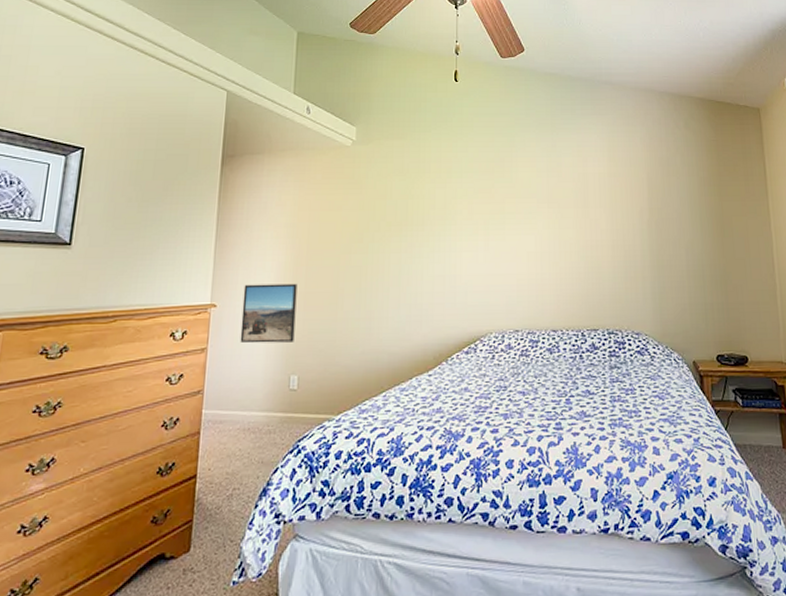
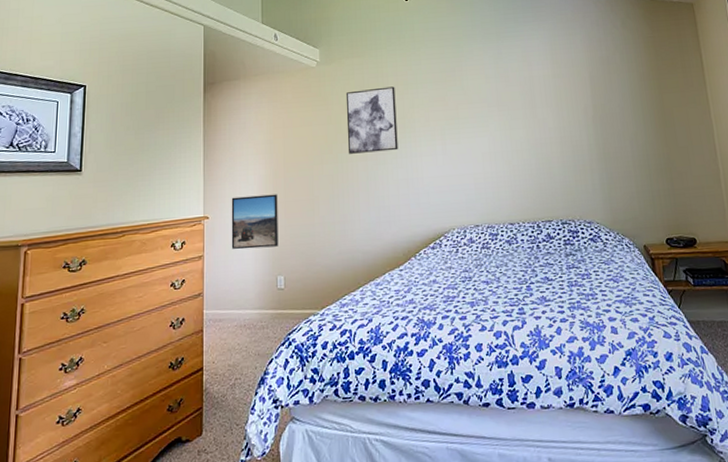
wall art: none [380,173,437,244] -> present [345,86,398,154]

